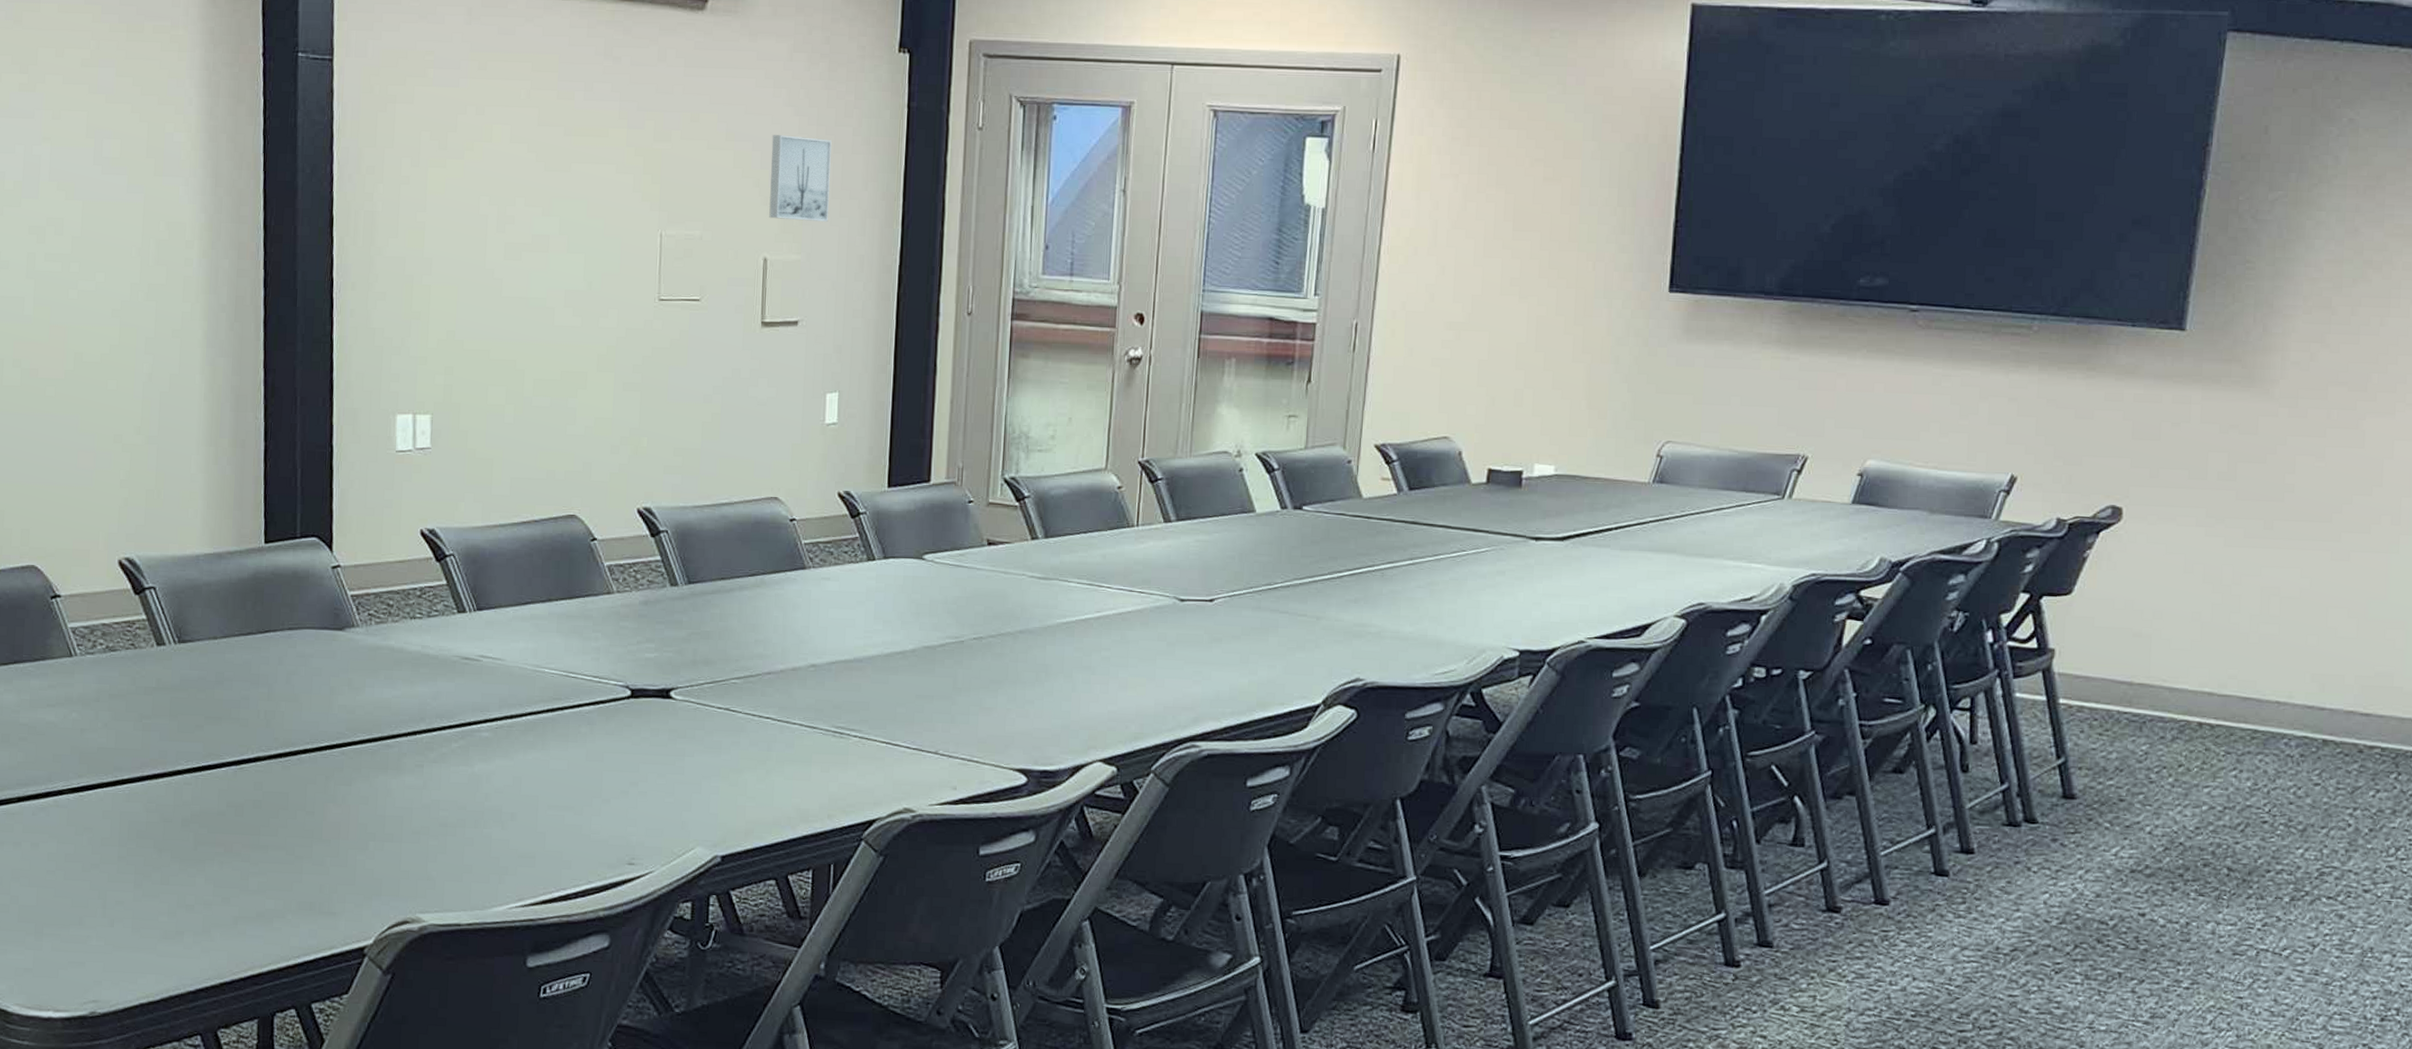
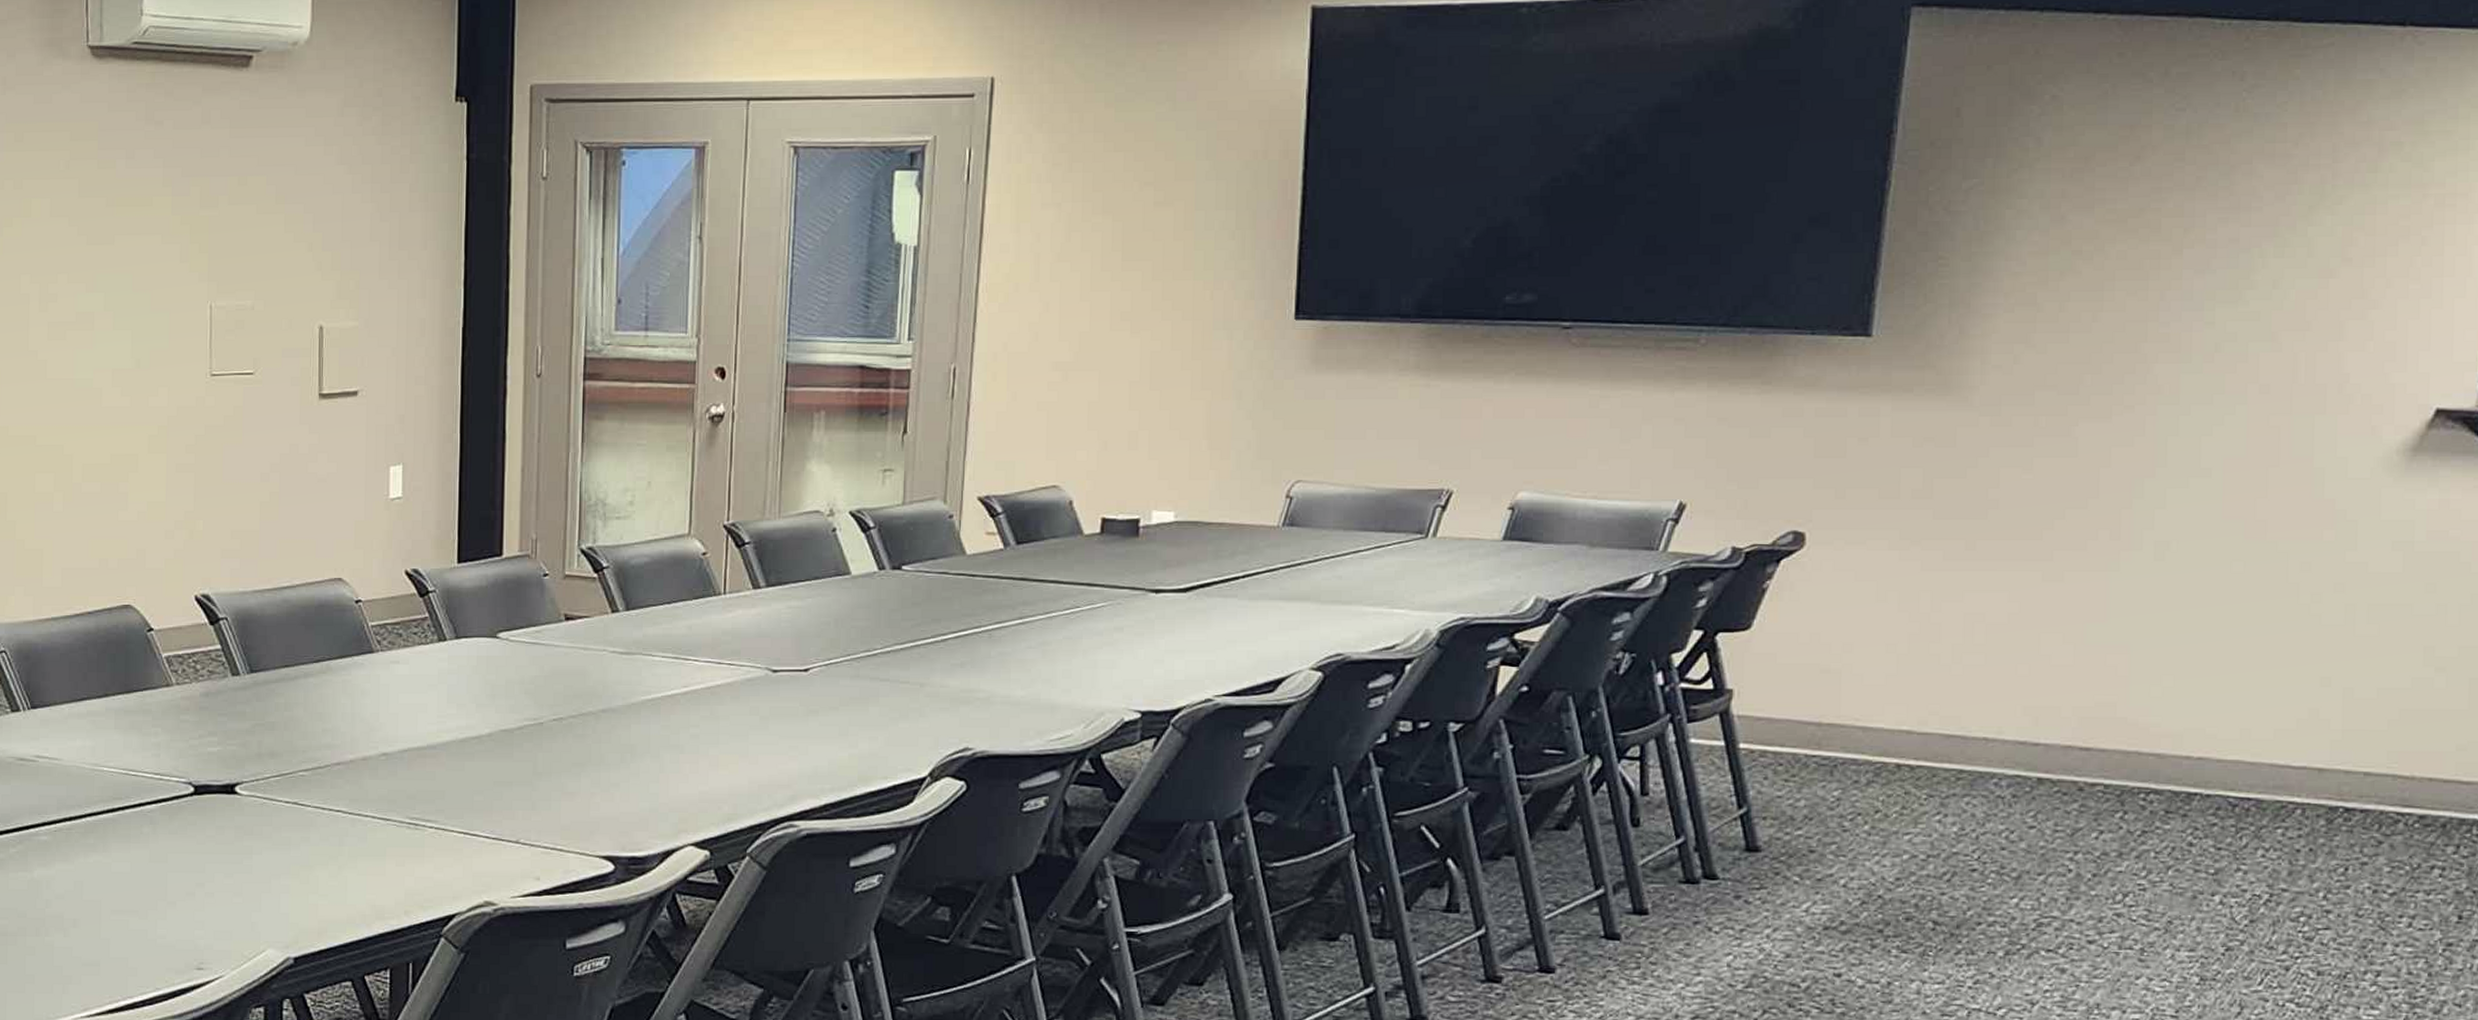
wall art: present [769,135,832,222] -> none [324,195,387,285]

